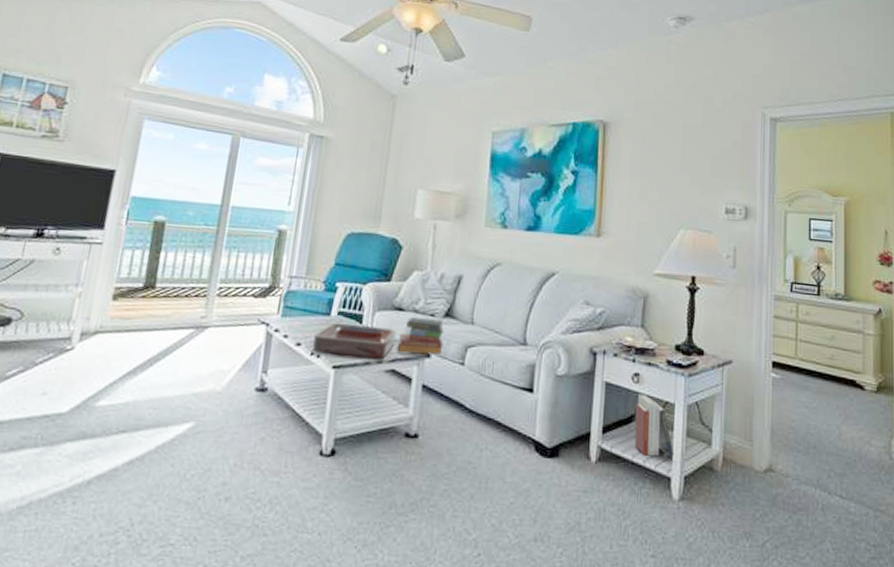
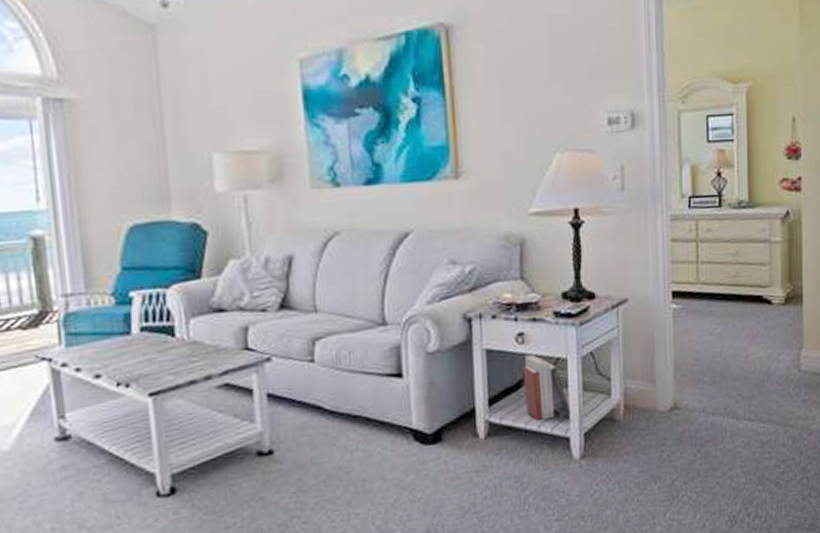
decorative tray: present [311,322,396,360] -> none [114,335,222,382]
books: present [398,316,444,355] -> none [227,314,285,362]

